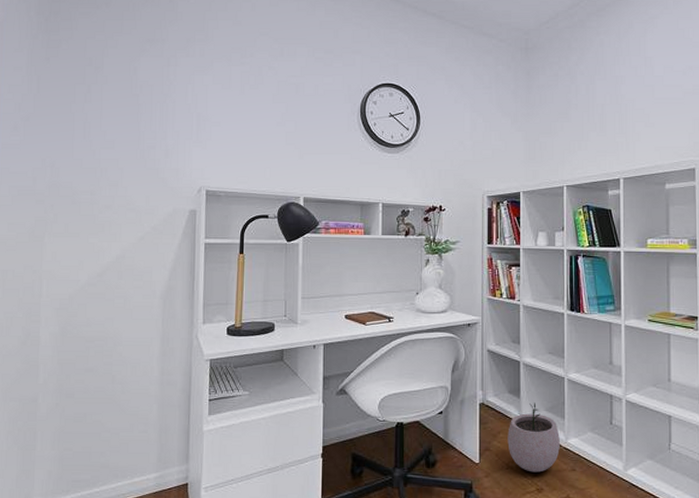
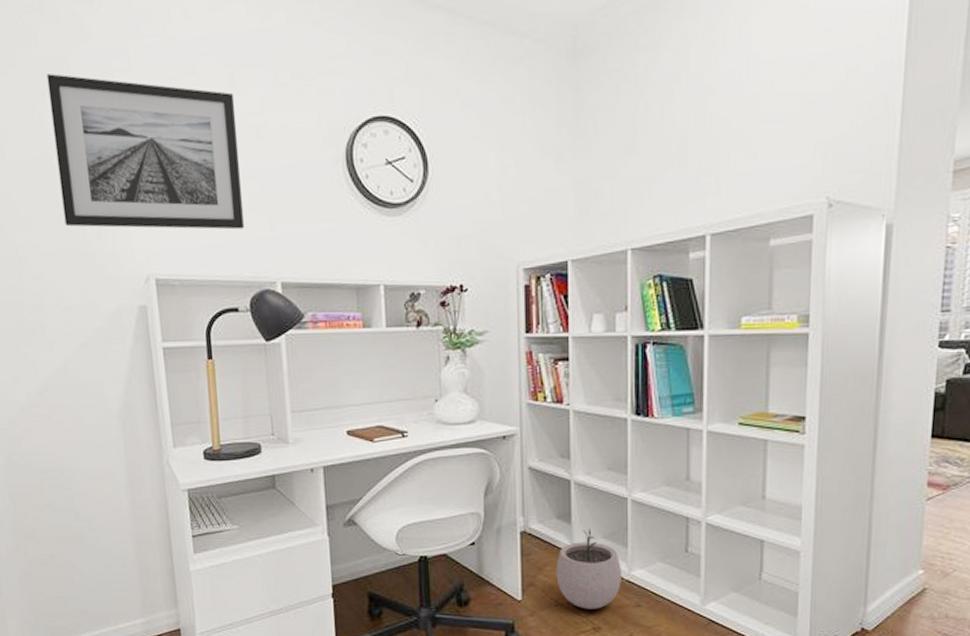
wall art: none [141,40,282,157] -> present [46,73,244,230]

